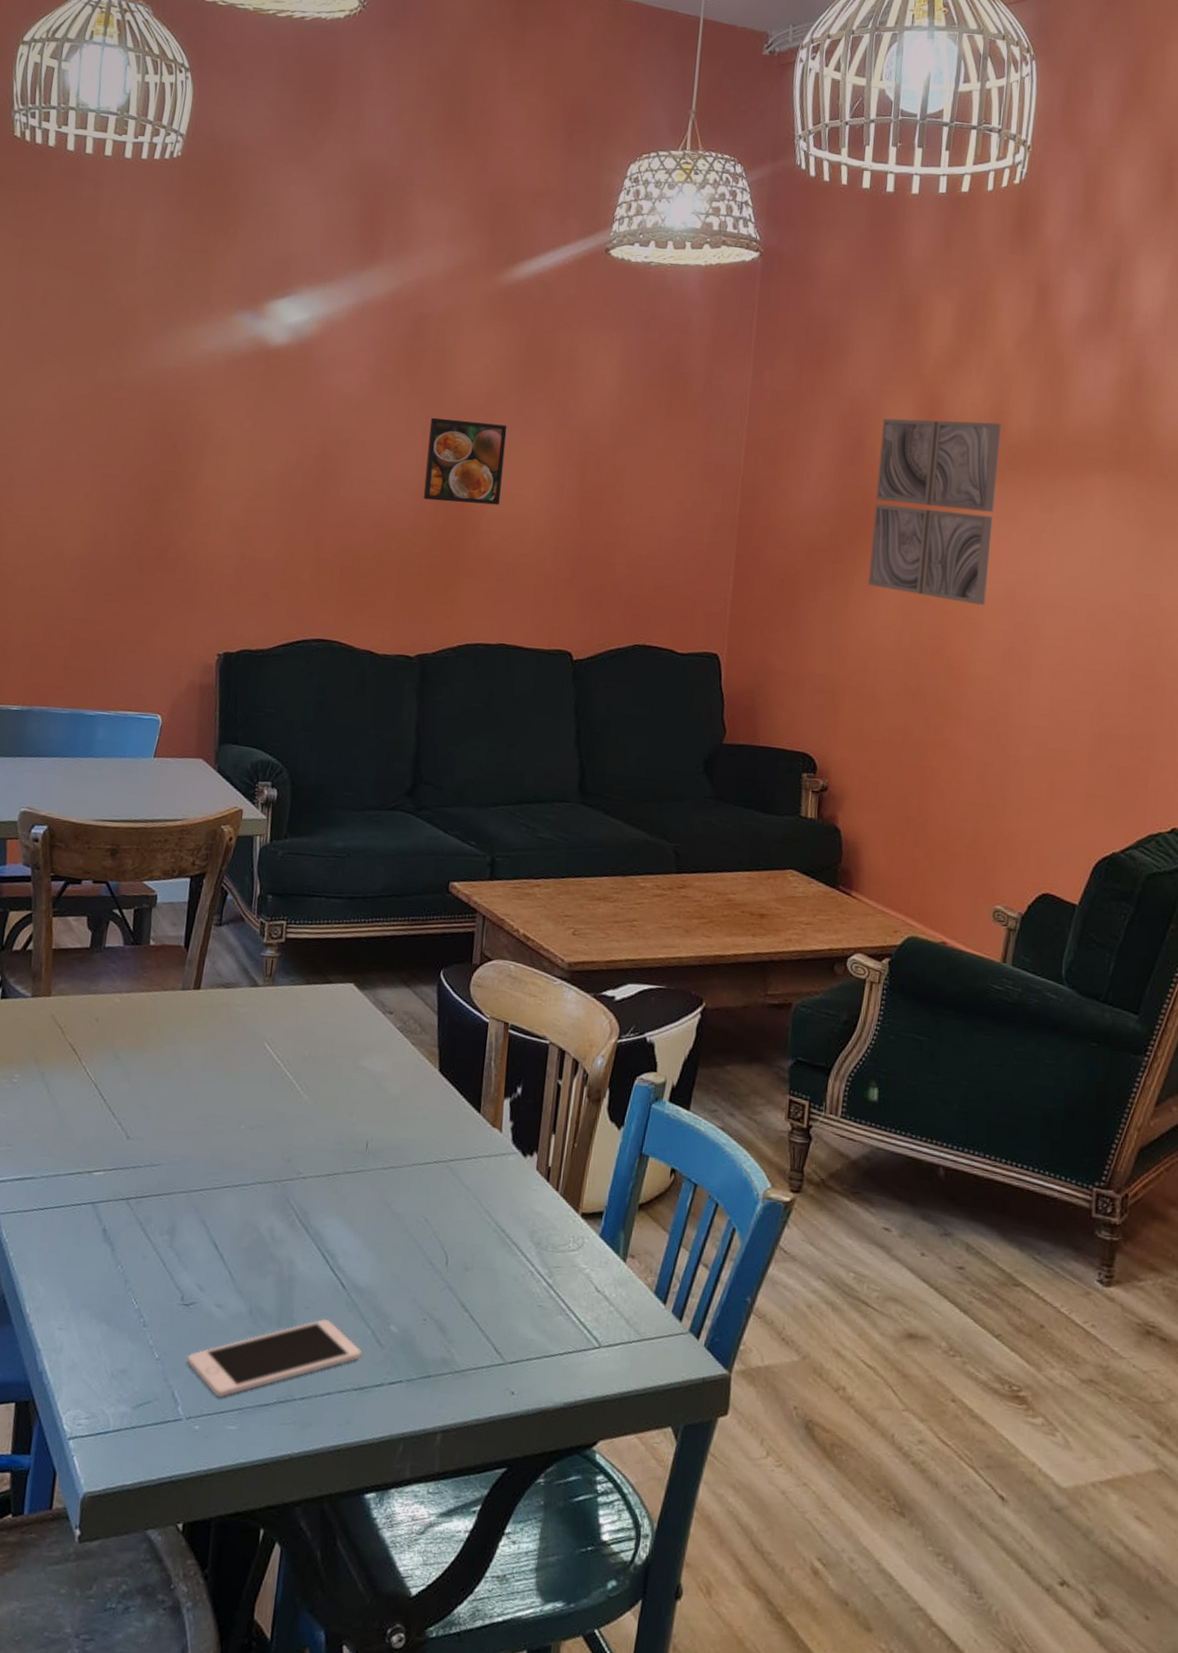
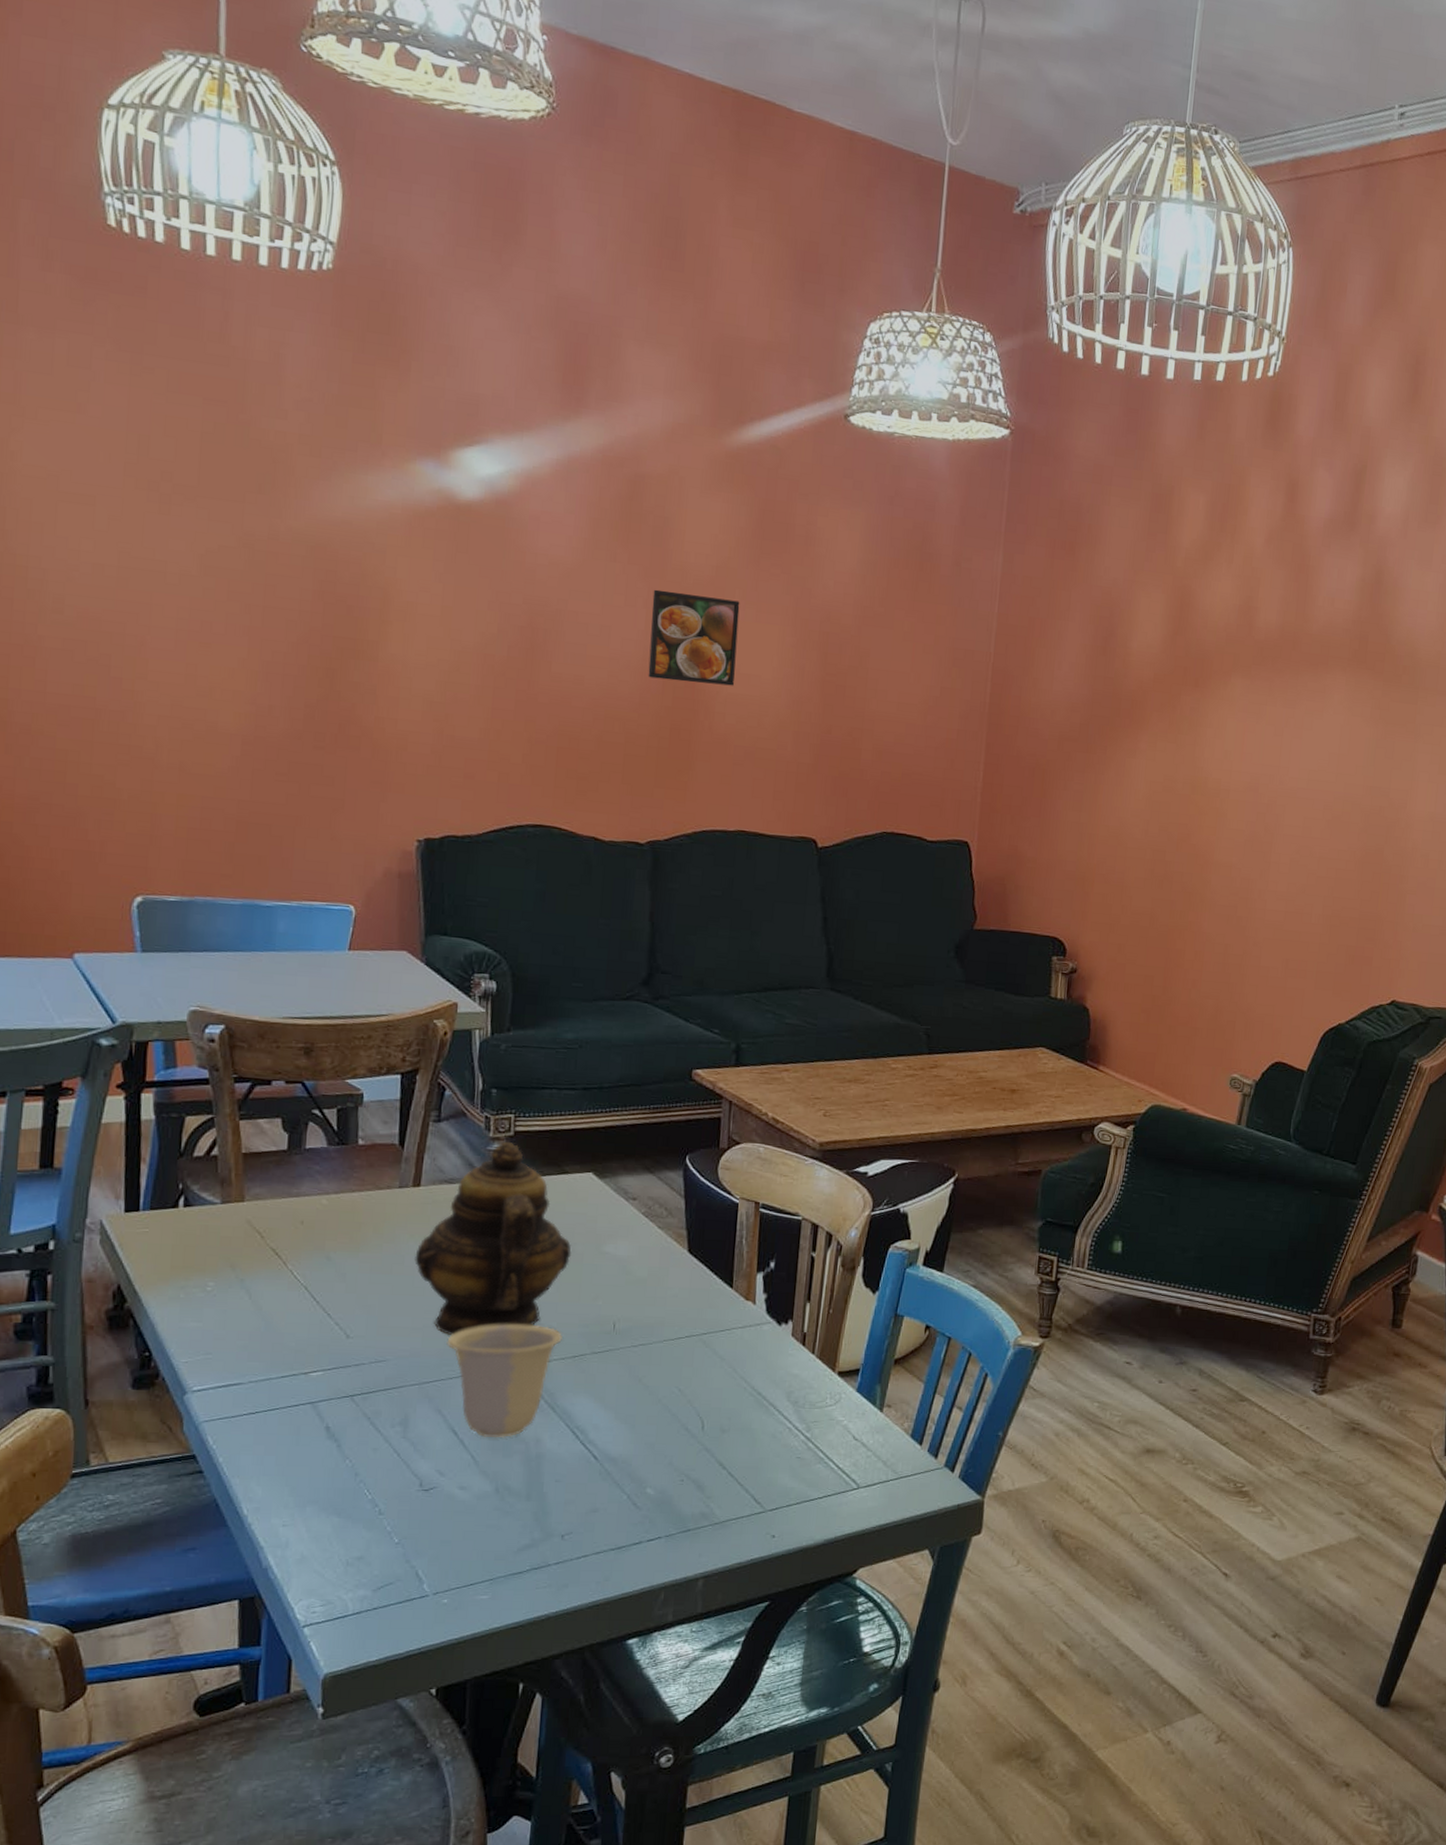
cell phone: present [186,1318,361,1398] -> none [429,1489,617,1572]
teapot: none [191,948,331,1144] -> present [414,1141,572,1336]
cup: none [214,1134,319,1256] -> present [447,1324,562,1437]
wall art: present [867,418,1001,606] -> none [1117,609,1249,796]

